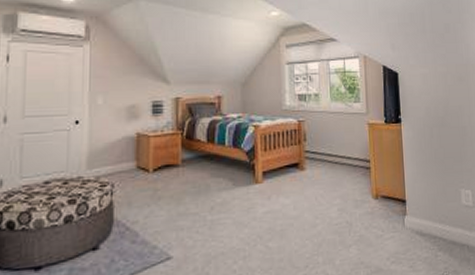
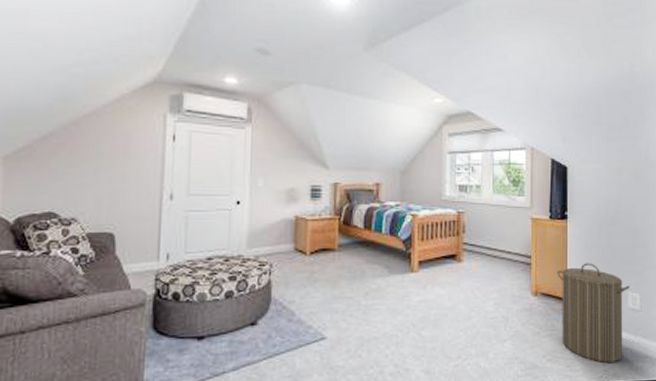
laundry hamper: none [395,163,463,261] -> present [557,263,631,363]

